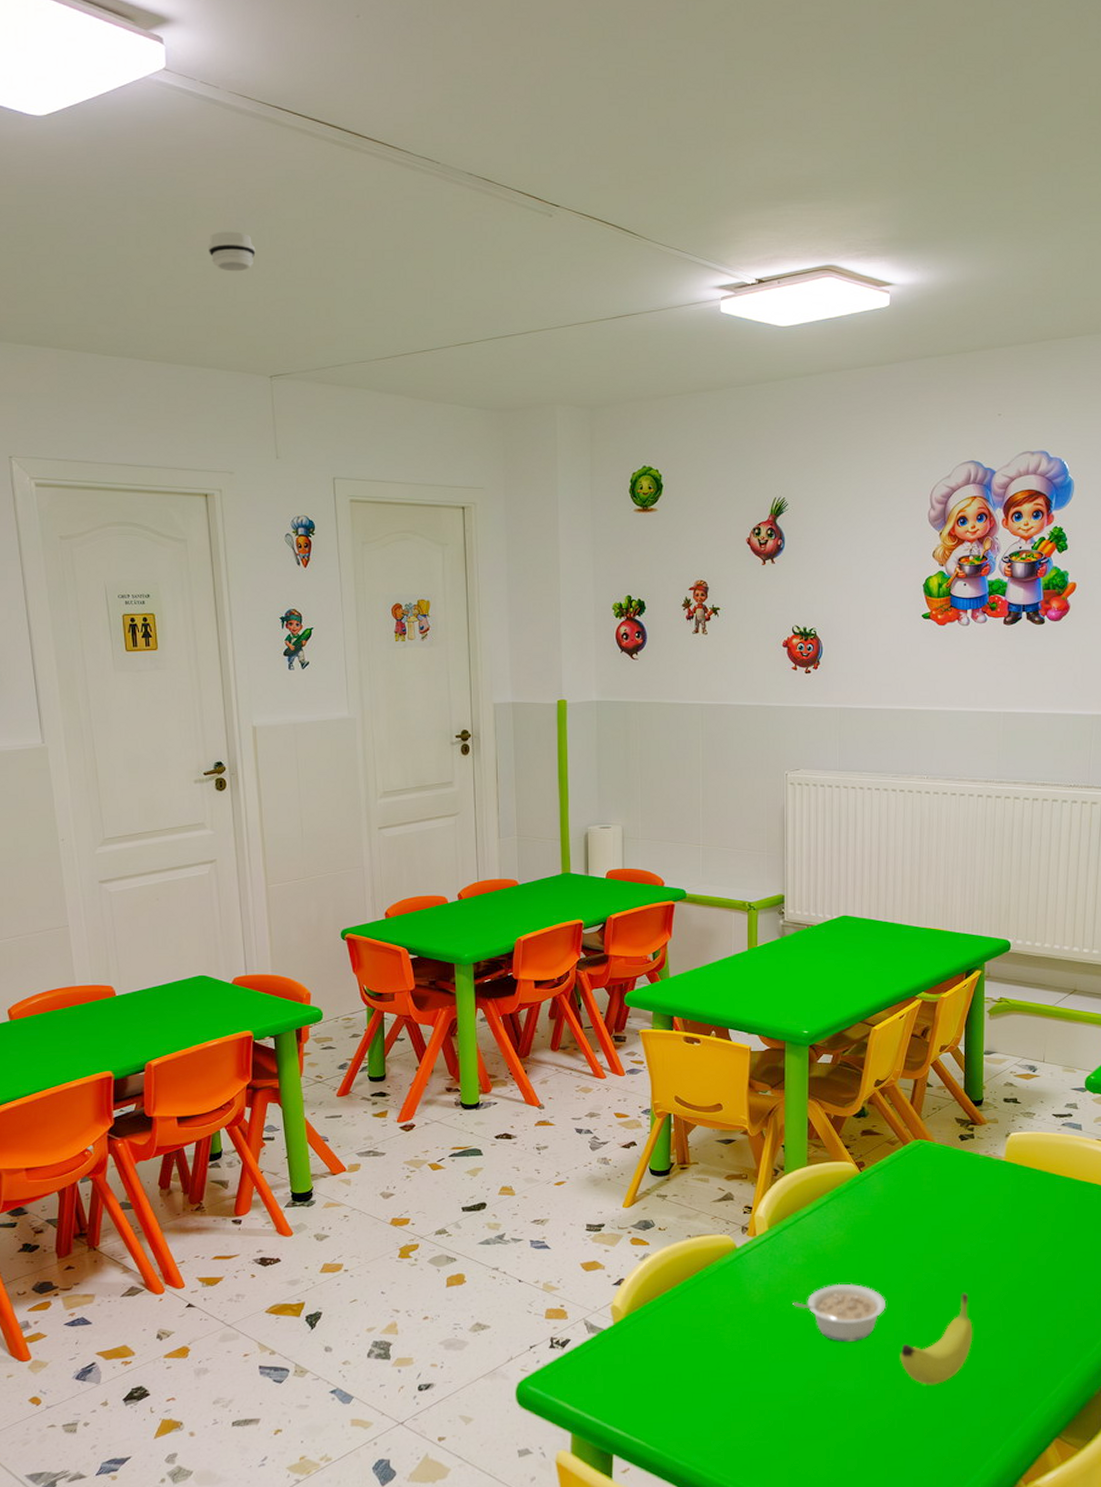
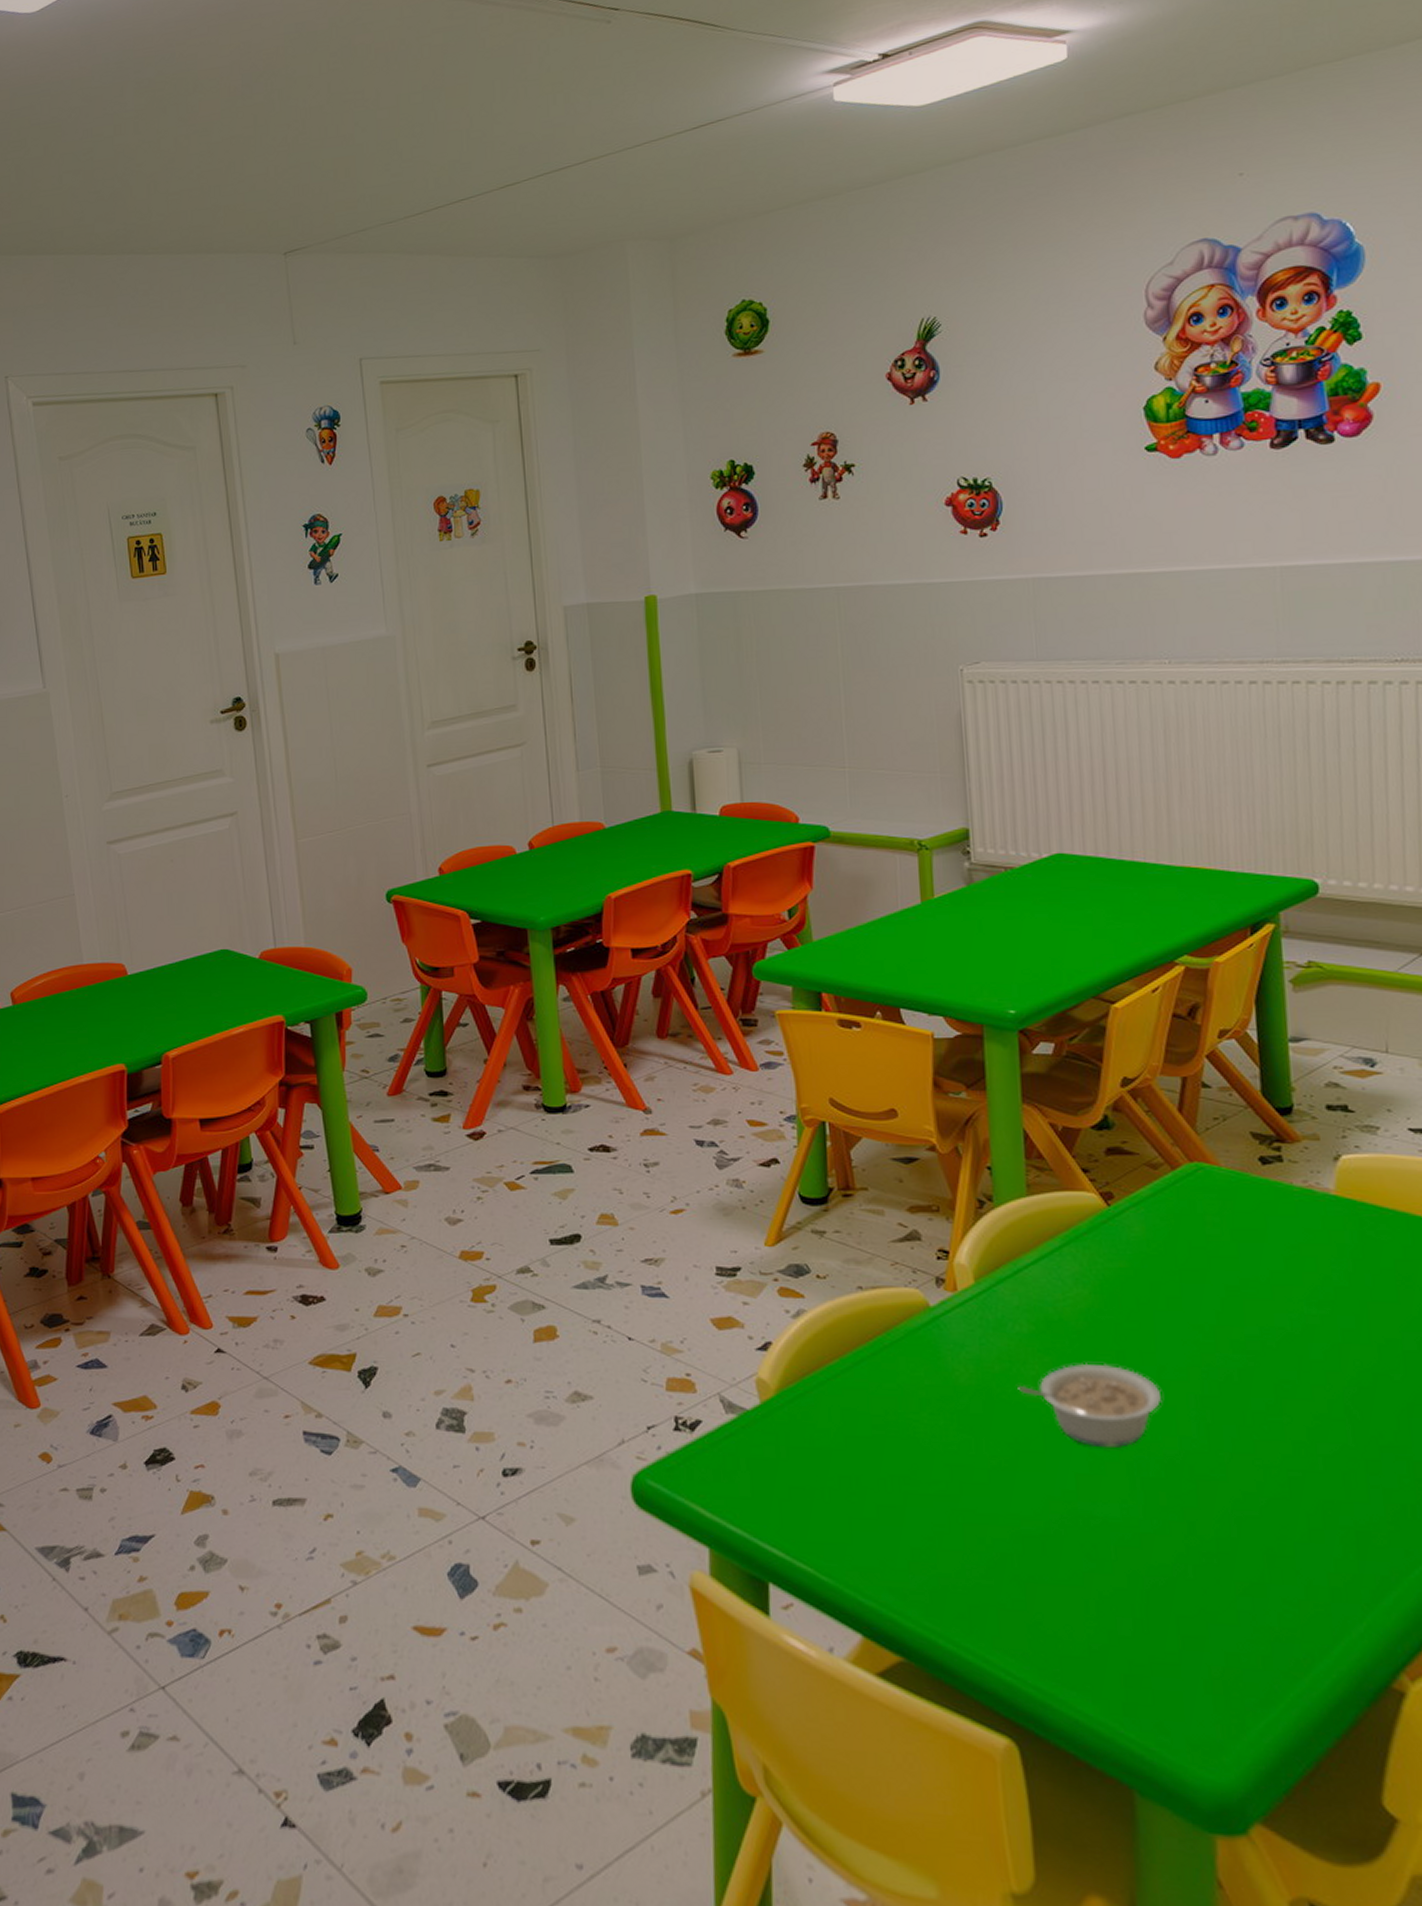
smoke detector: present [207,231,256,272] -> none [211,99,265,145]
fruit: present [900,1293,973,1385] -> none [1189,1385,1305,1519]

